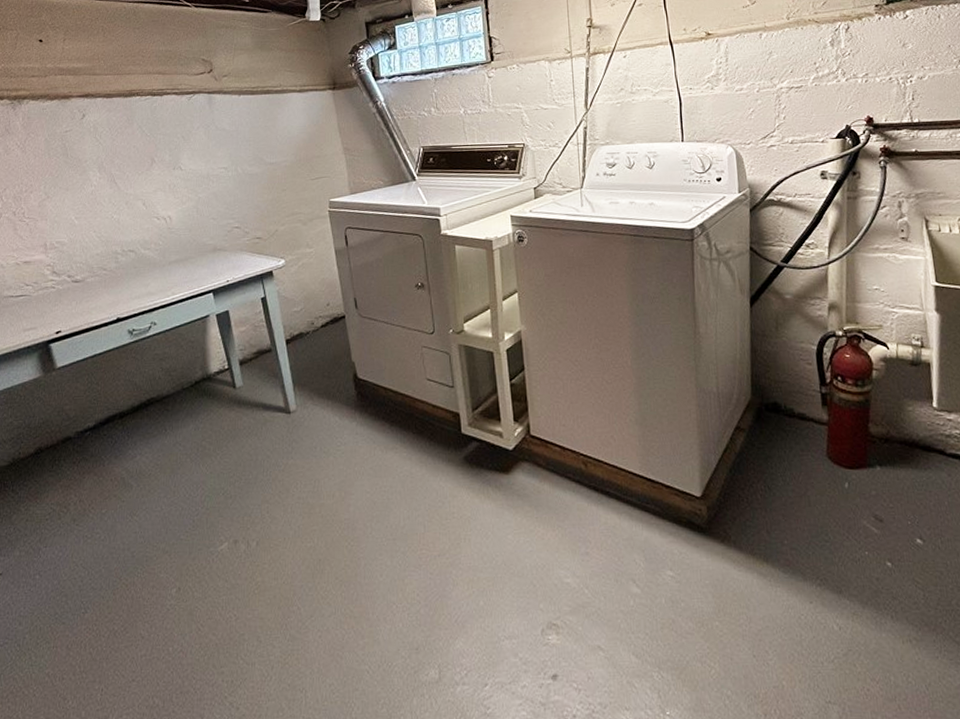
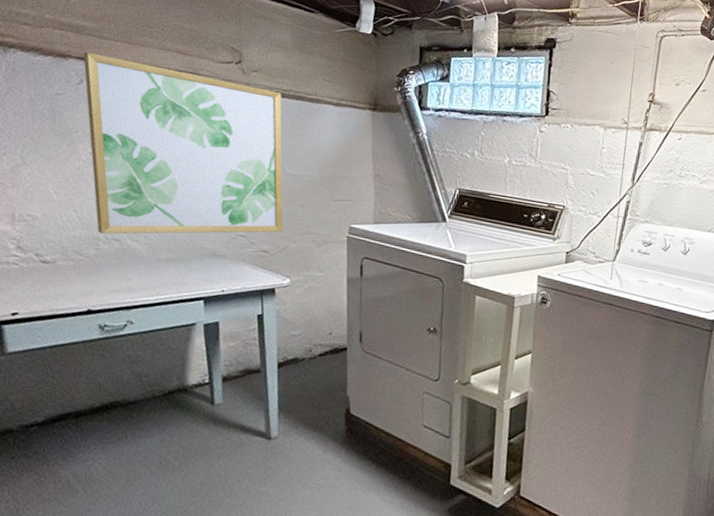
wall art: none [82,89,271,247] -> present [83,51,284,234]

